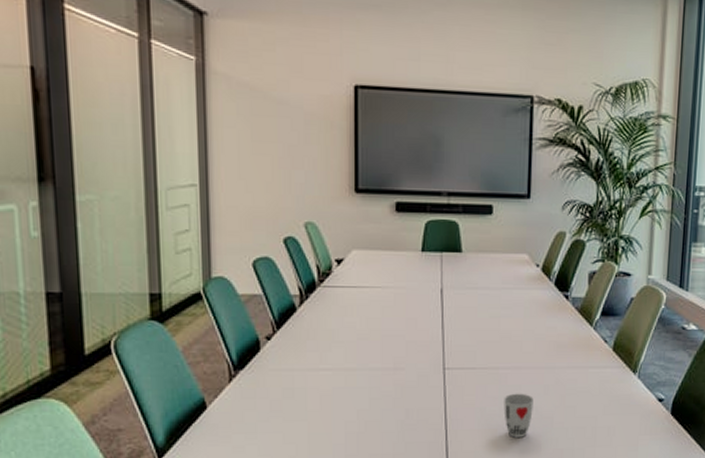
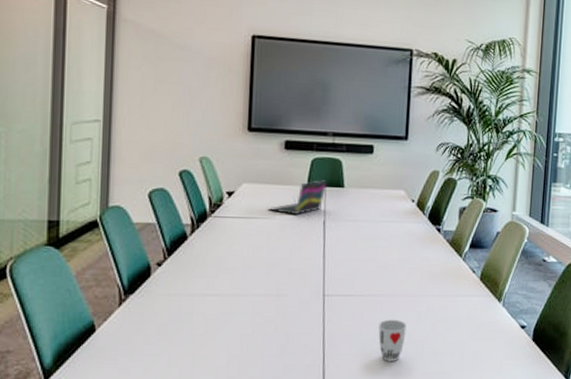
laptop: none [380,244,443,283] -> present [267,180,327,215]

